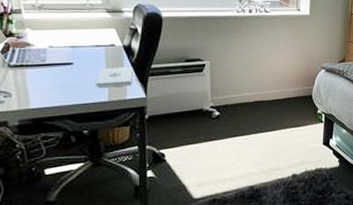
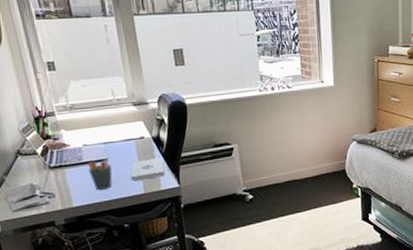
pen holder: none [51,61,78,93] -> present [88,157,112,190]

